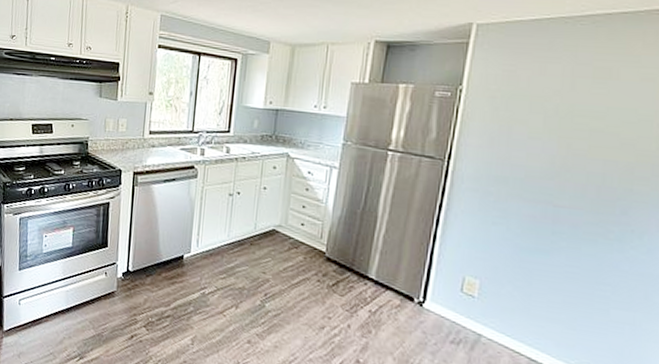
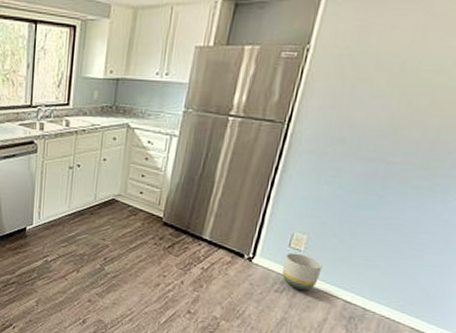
planter: none [457,298,500,344] -> present [282,252,323,291]

